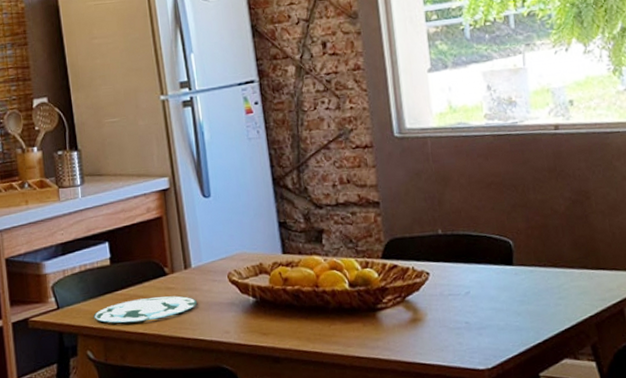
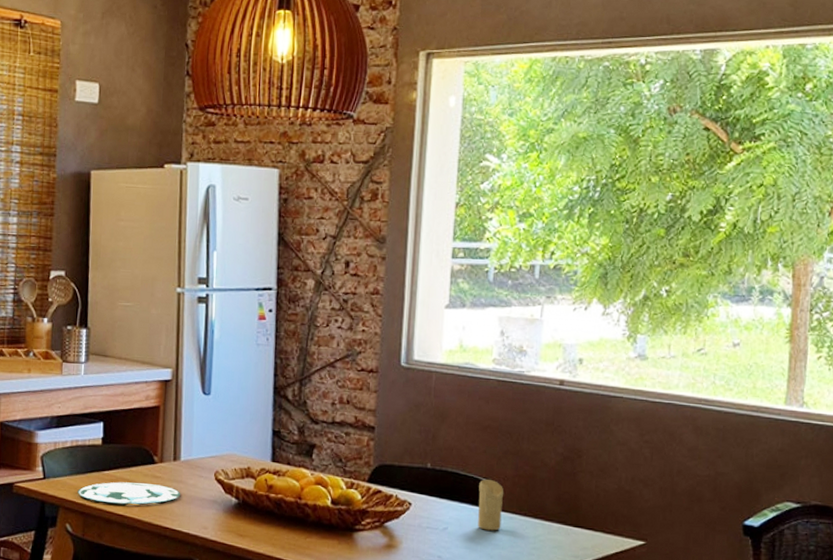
candle: none [493,235,523,288] -> present [478,479,504,531]

